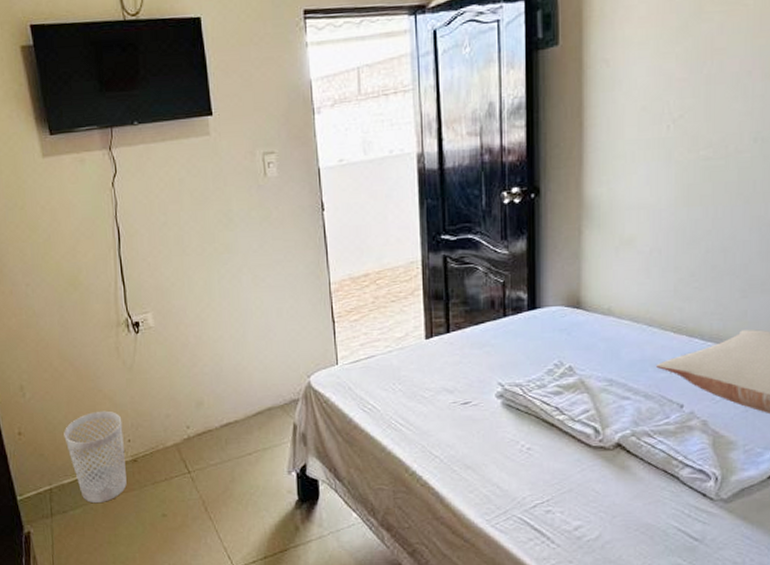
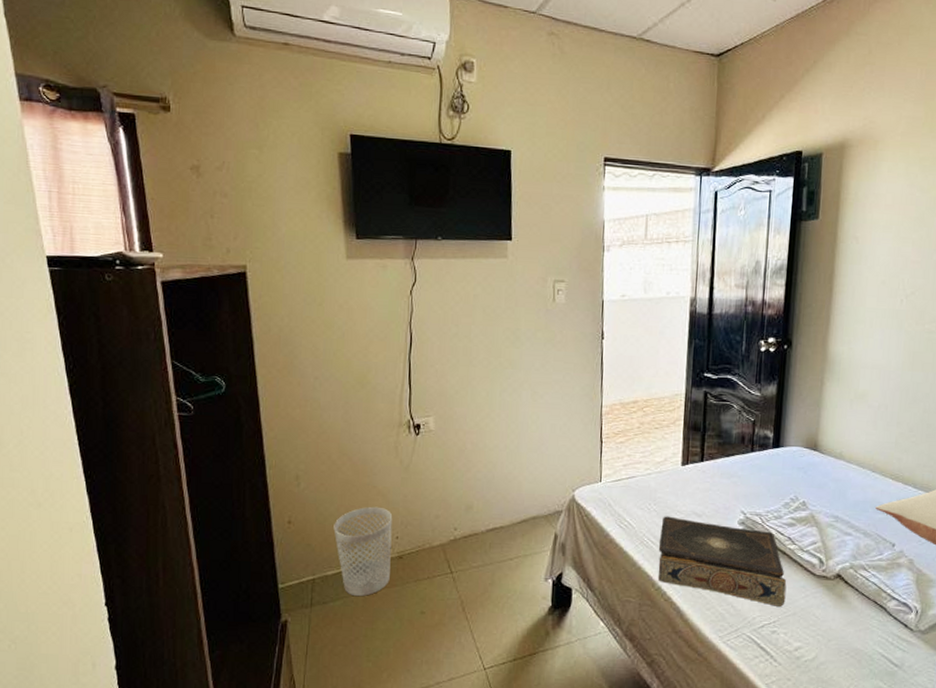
book: none [408,395,559,484] -> present [657,516,787,607]

